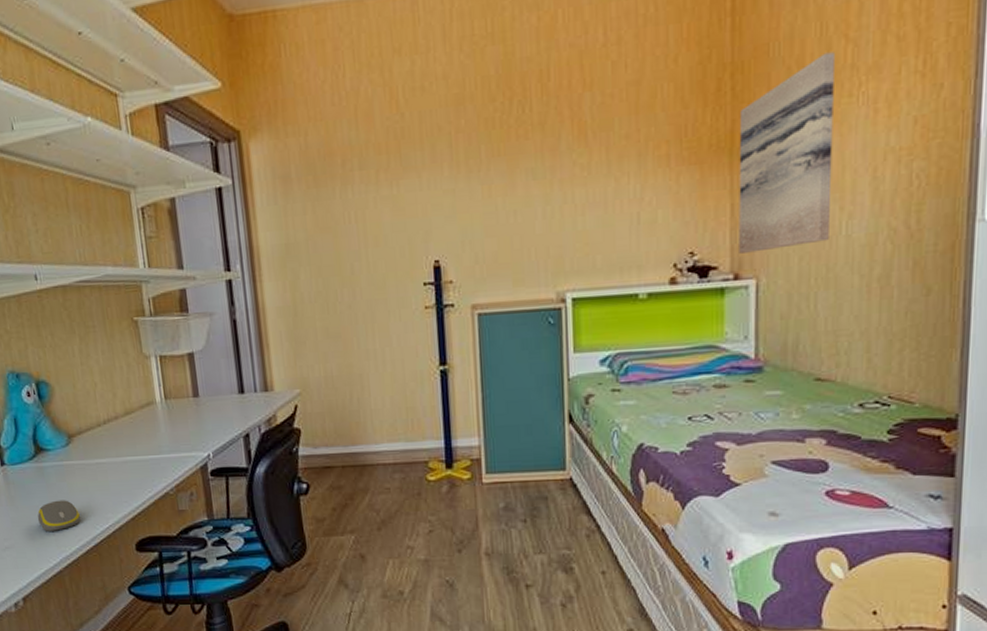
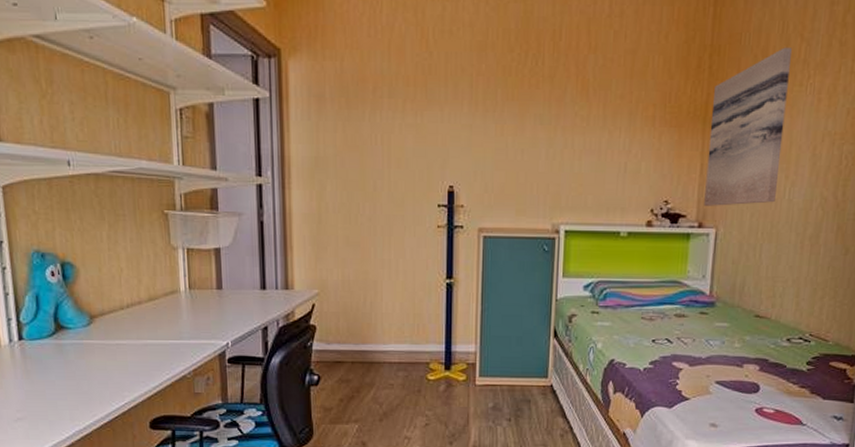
computer mouse: present [37,500,81,531] -> none [52,376,97,406]

